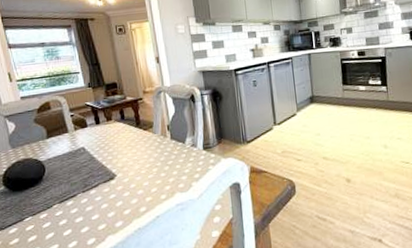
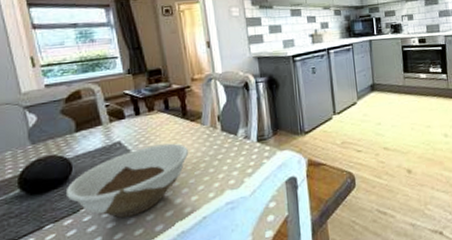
bowl: none [40,149,143,215] -> present [65,143,189,219]

